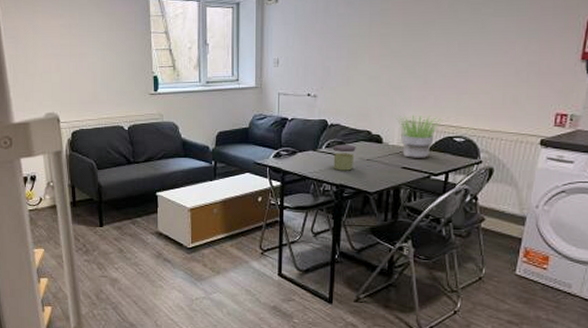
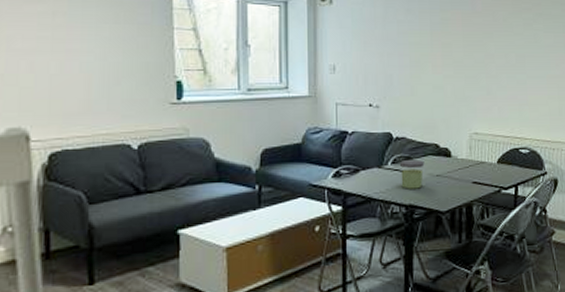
potted plant: present [396,114,443,159] -> none [463,126,508,173]

